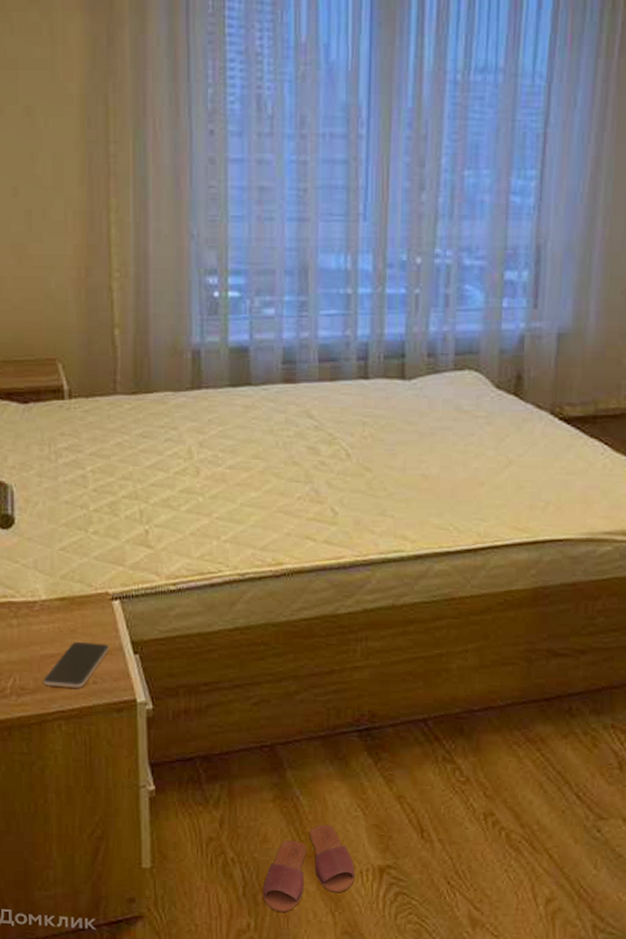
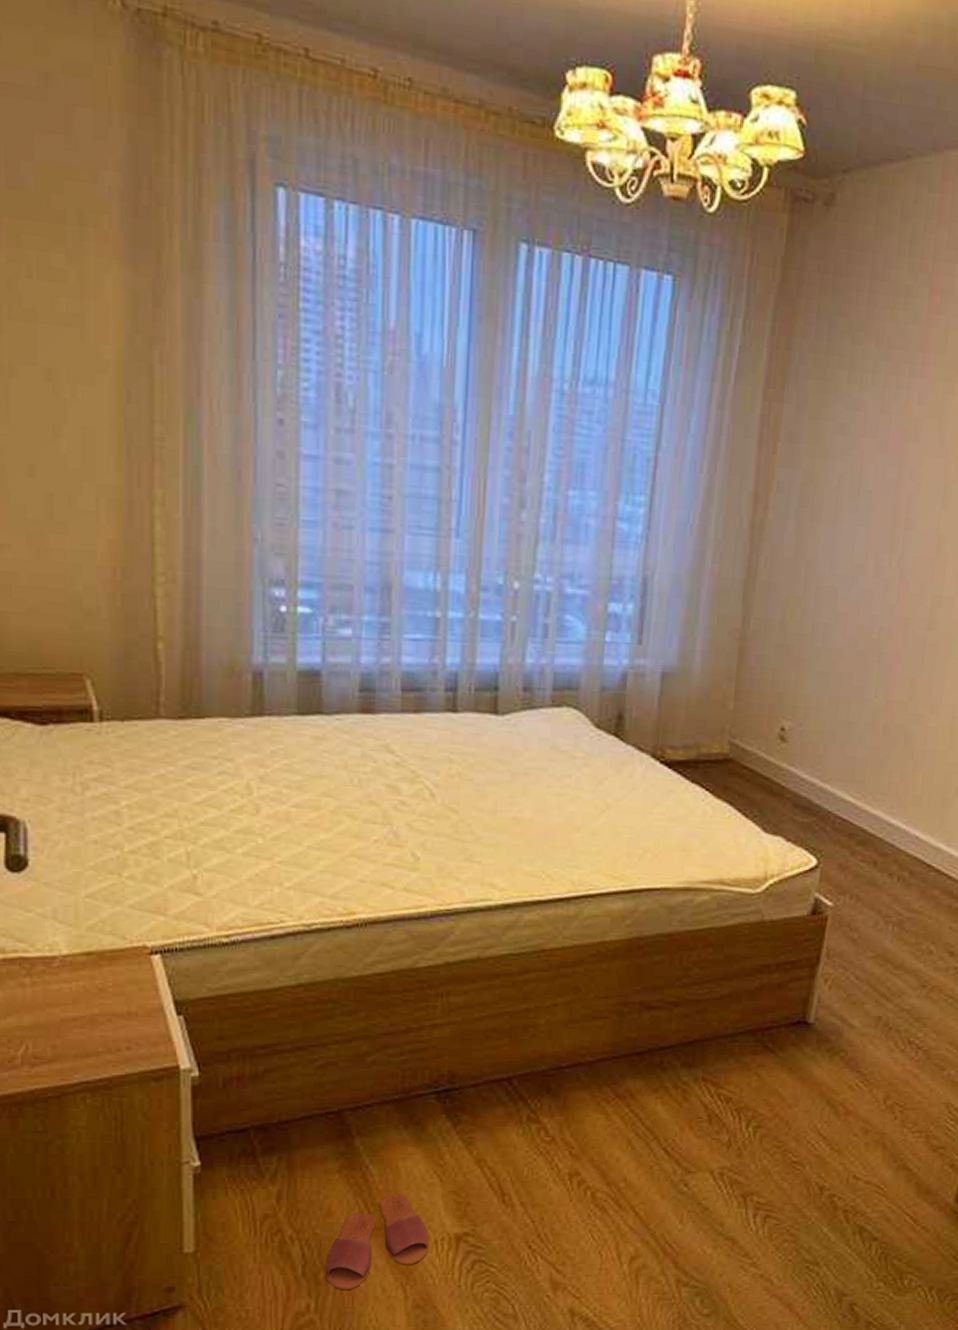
smartphone: present [43,642,109,689] -> none [63,1003,146,1056]

